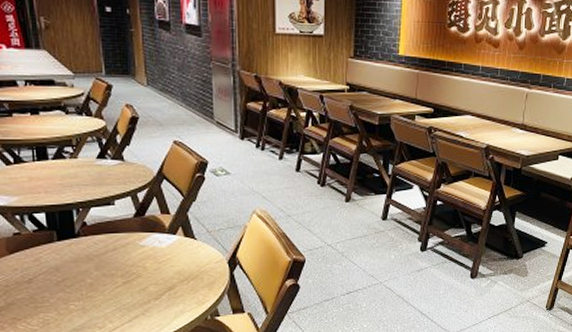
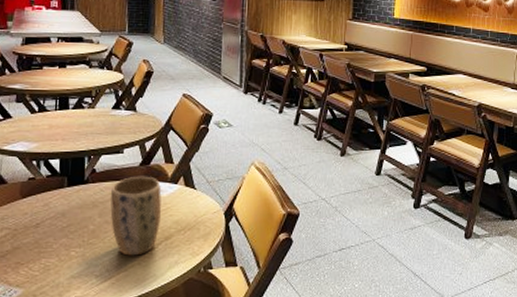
plant pot: none [106,227,162,307] -> present [110,176,162,256]

